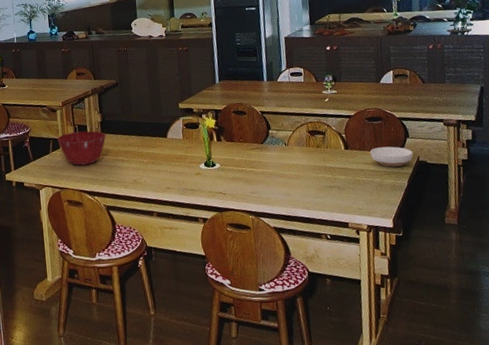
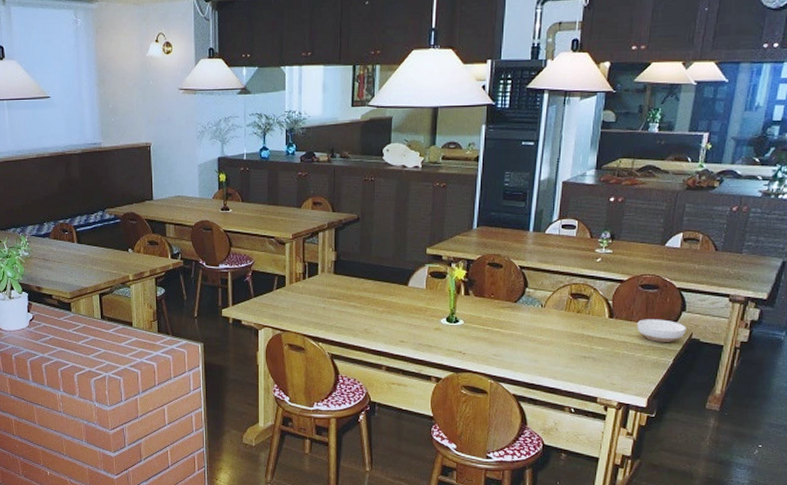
mixing bowl: present [57,131,106,166] -> none [283,269,339,308]

